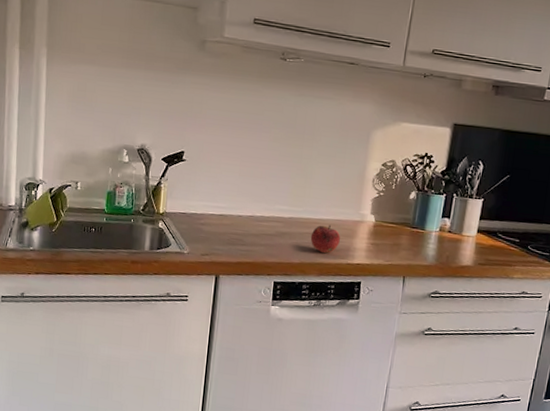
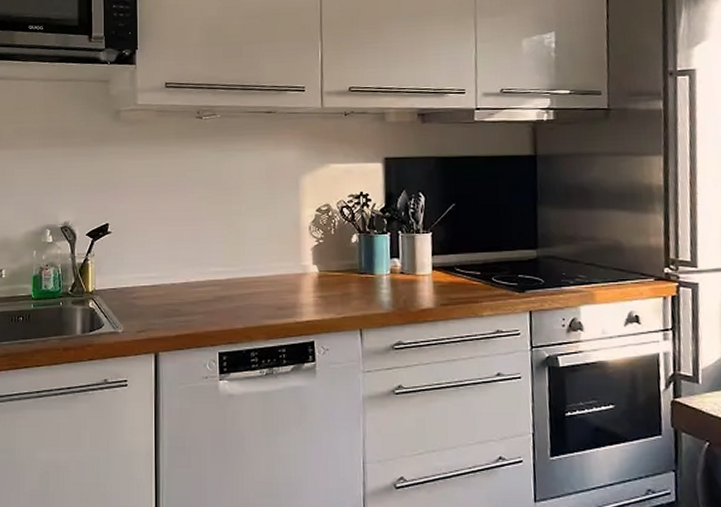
fruit: present [310,225,340,253] -> none [252,282,284,313]

